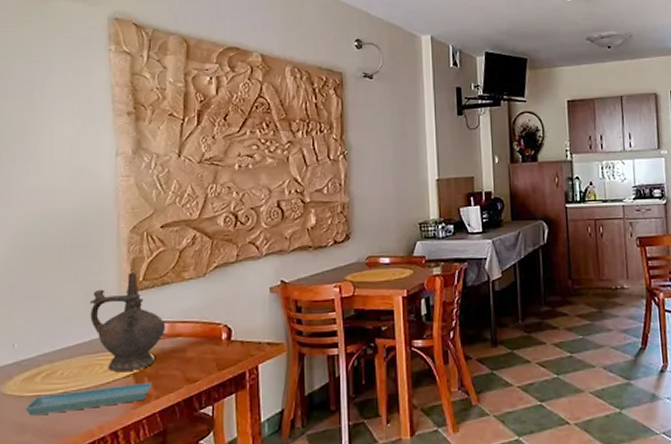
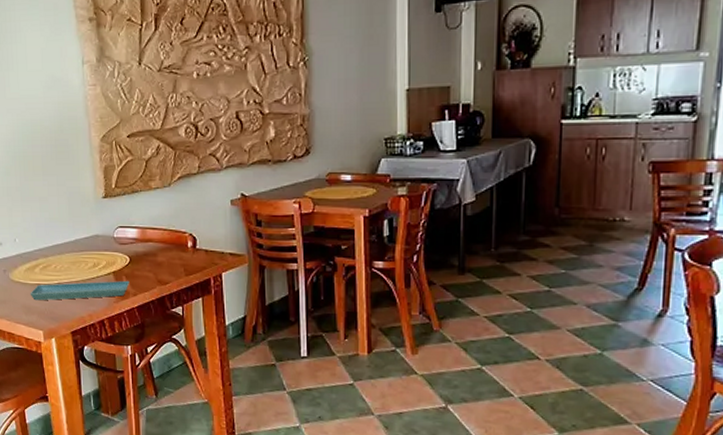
ceremonial vessel: present [89,272,166,373] -> none [72,180,138,270]

